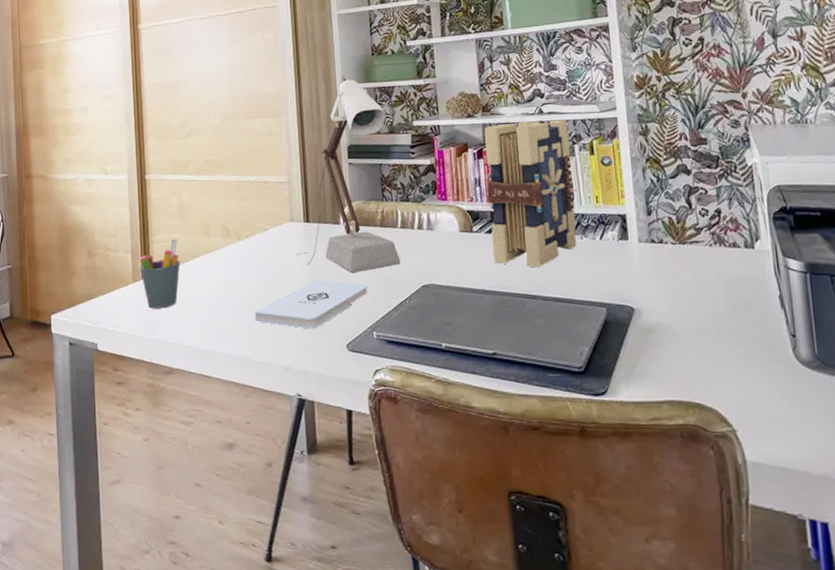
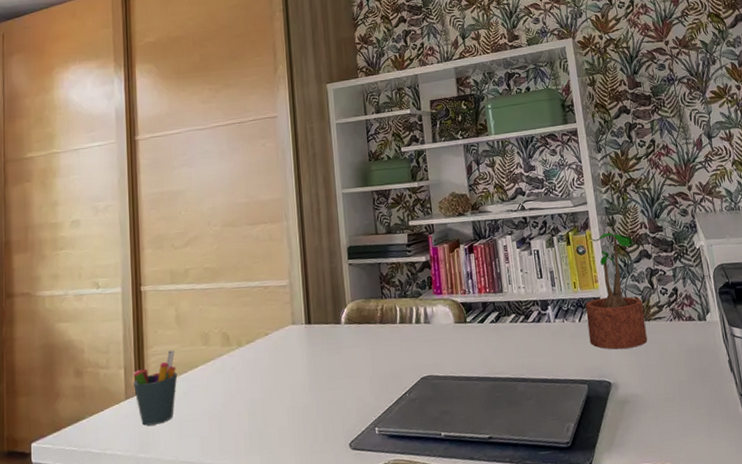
notepad: present [254,279,368,329] -> none [255,380,370,431]
desk lamp: present [295,75,401,273] -> none [297,180,400,372]
book: present [483,119,577,268] -> none [473,214,559,352]
potted plant: none [608,142,681,273] -> present [585,232,648,350]

